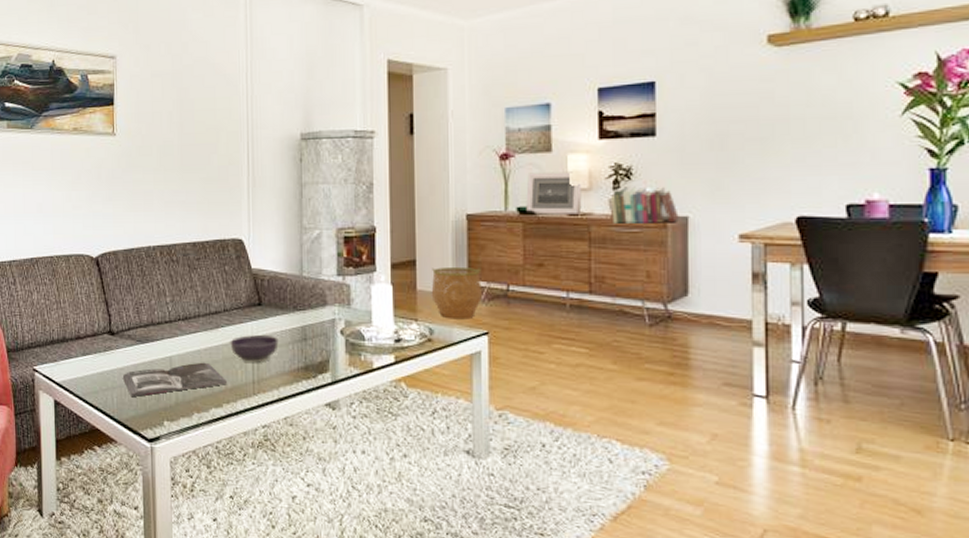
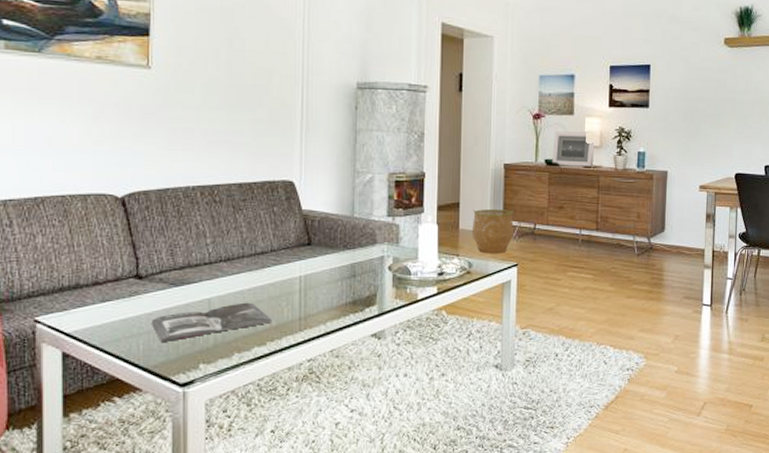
bowl: present [230,335,279,363] -> none [276,274,327,300]
books: present [611,186,679,224] -> none [615,146,661,176]

